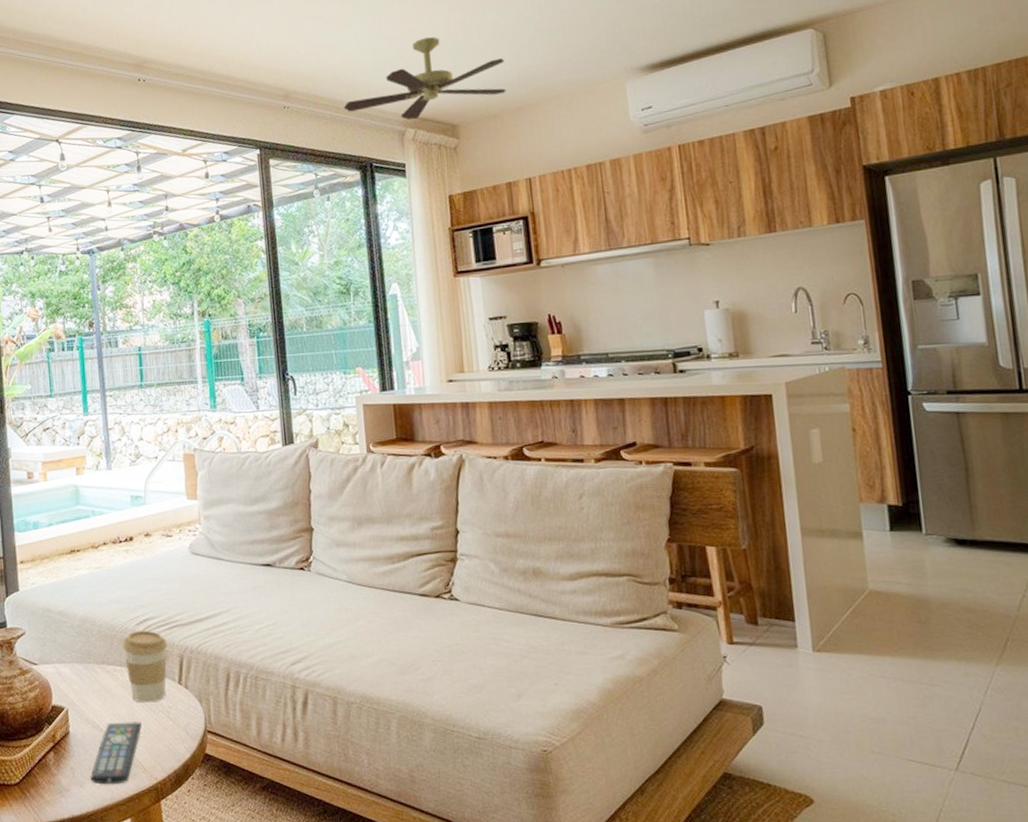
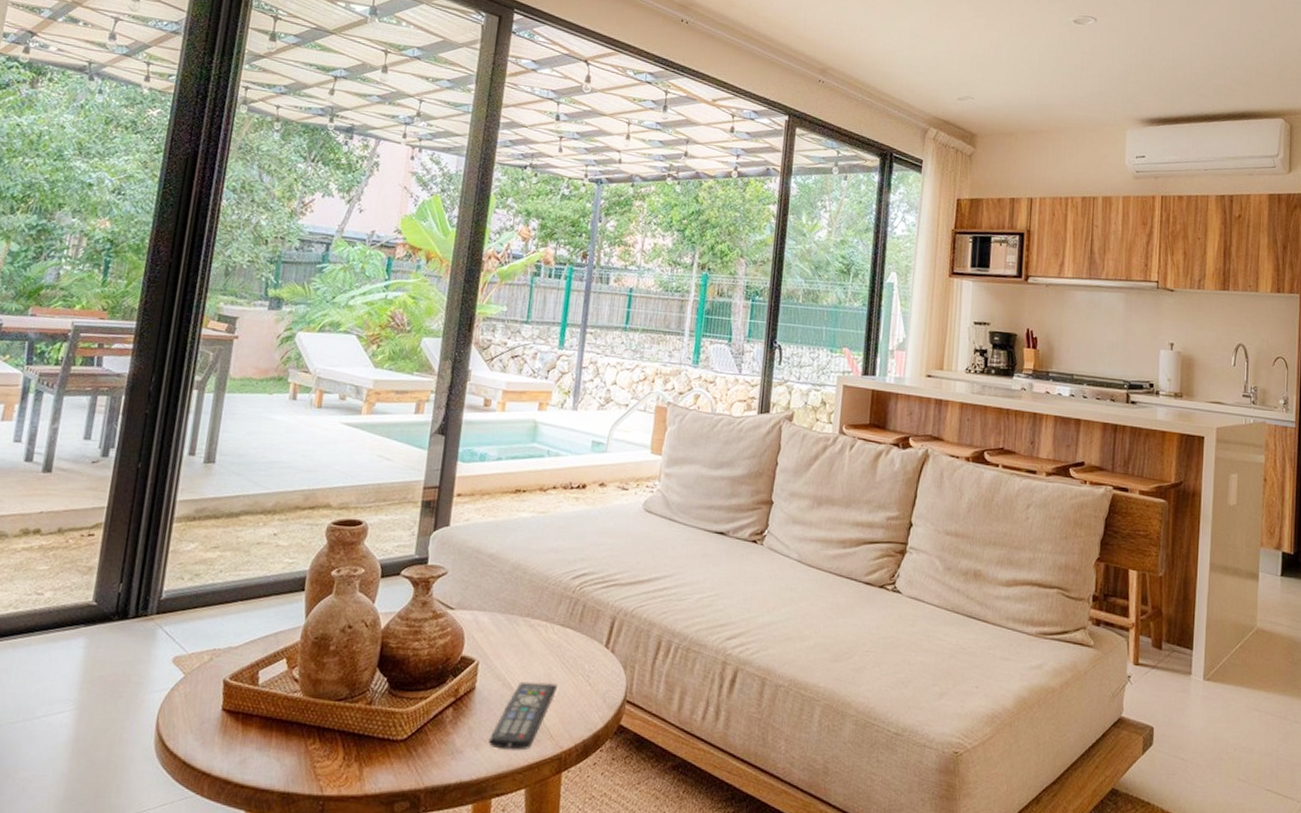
coffee cup: present [122,630,168,703] -> none [552,585,602,664]
ceiling fan: present [343,37,506,120] -> none [875,46,1027,121]

